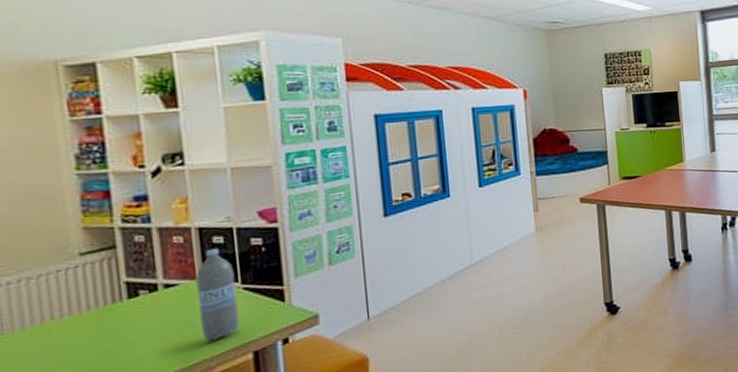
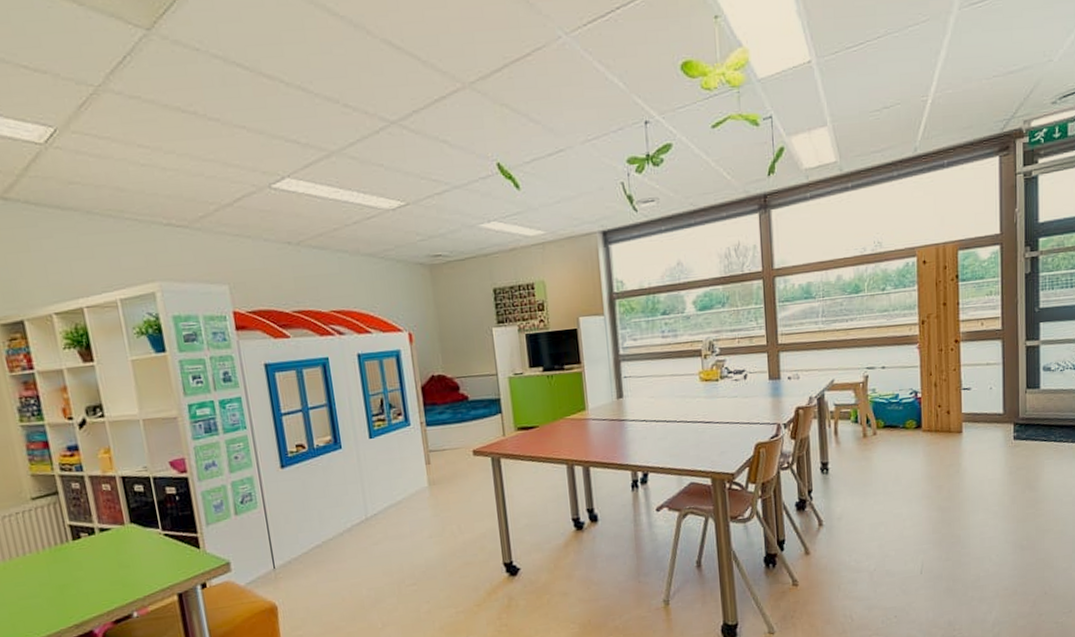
water bottle: present [195,248,240,340] -> none [124,496,164,581]

